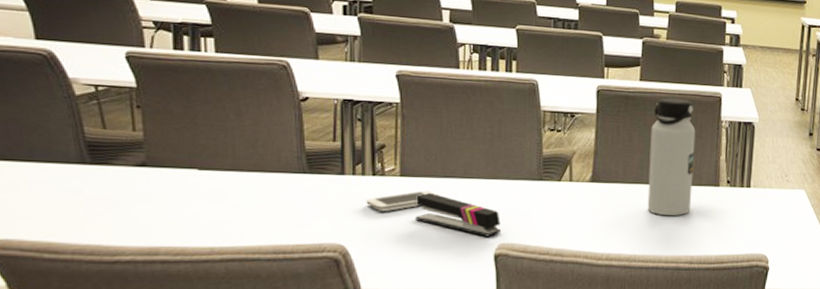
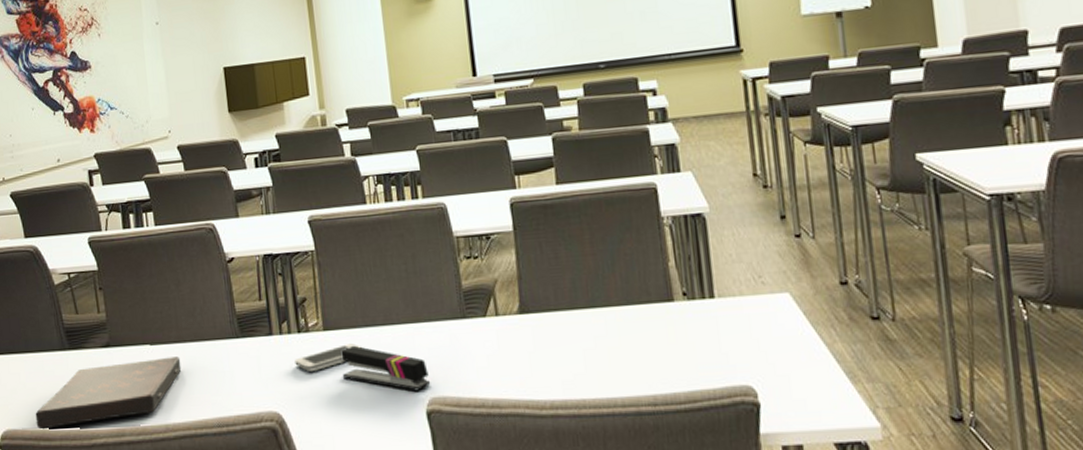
book: none [38,183,235,242] -> present [35,356,182,430]
water bottle: present [647,97,696,216] -> none [578,197,643,347]

